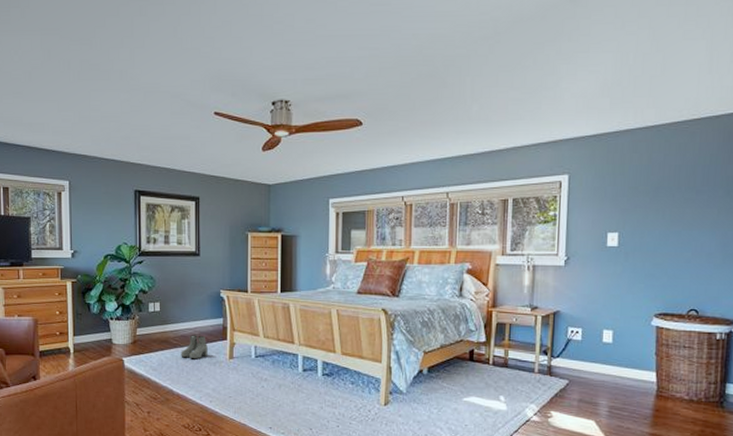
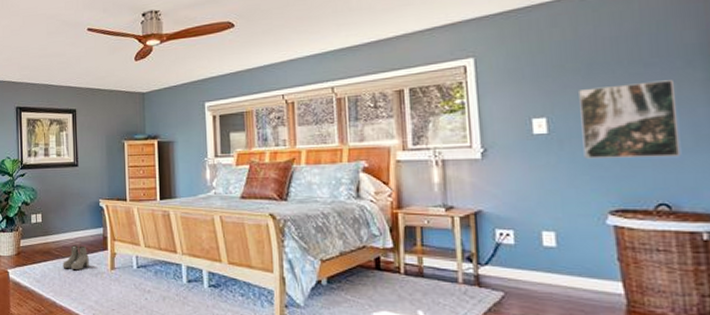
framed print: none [642,206,715,271] -> present [579,80,681,159]

